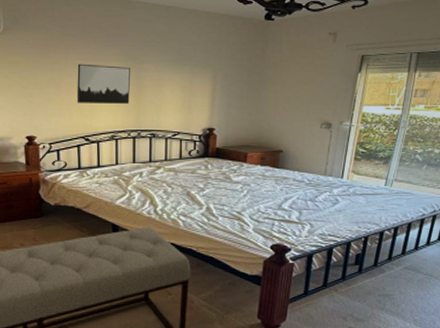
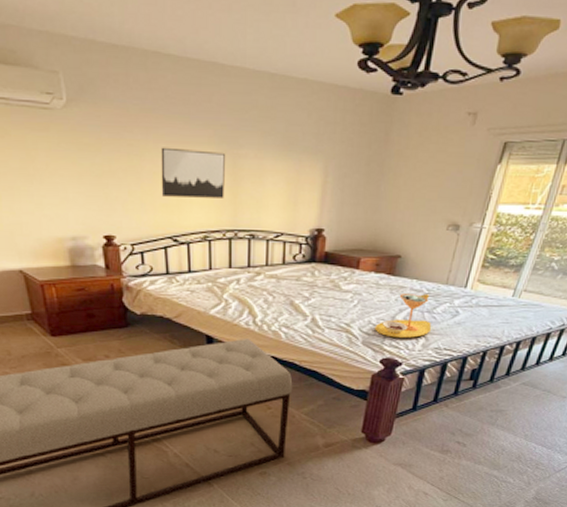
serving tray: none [264,184,314,225] -> present [374,294,431,338]

